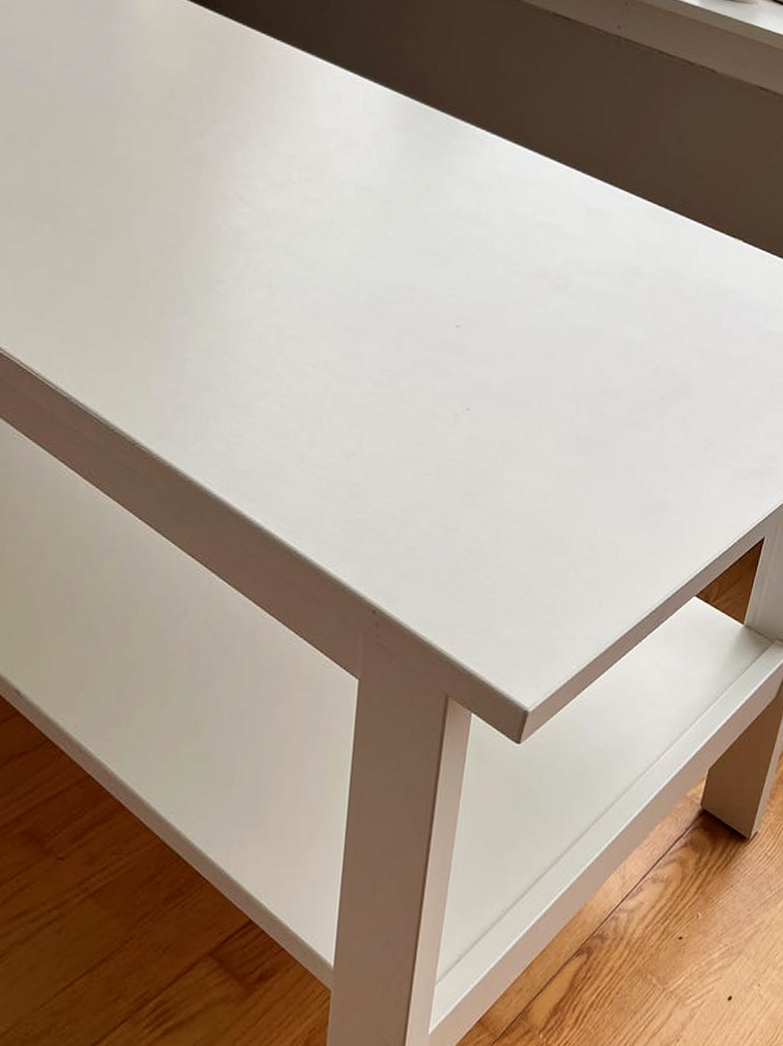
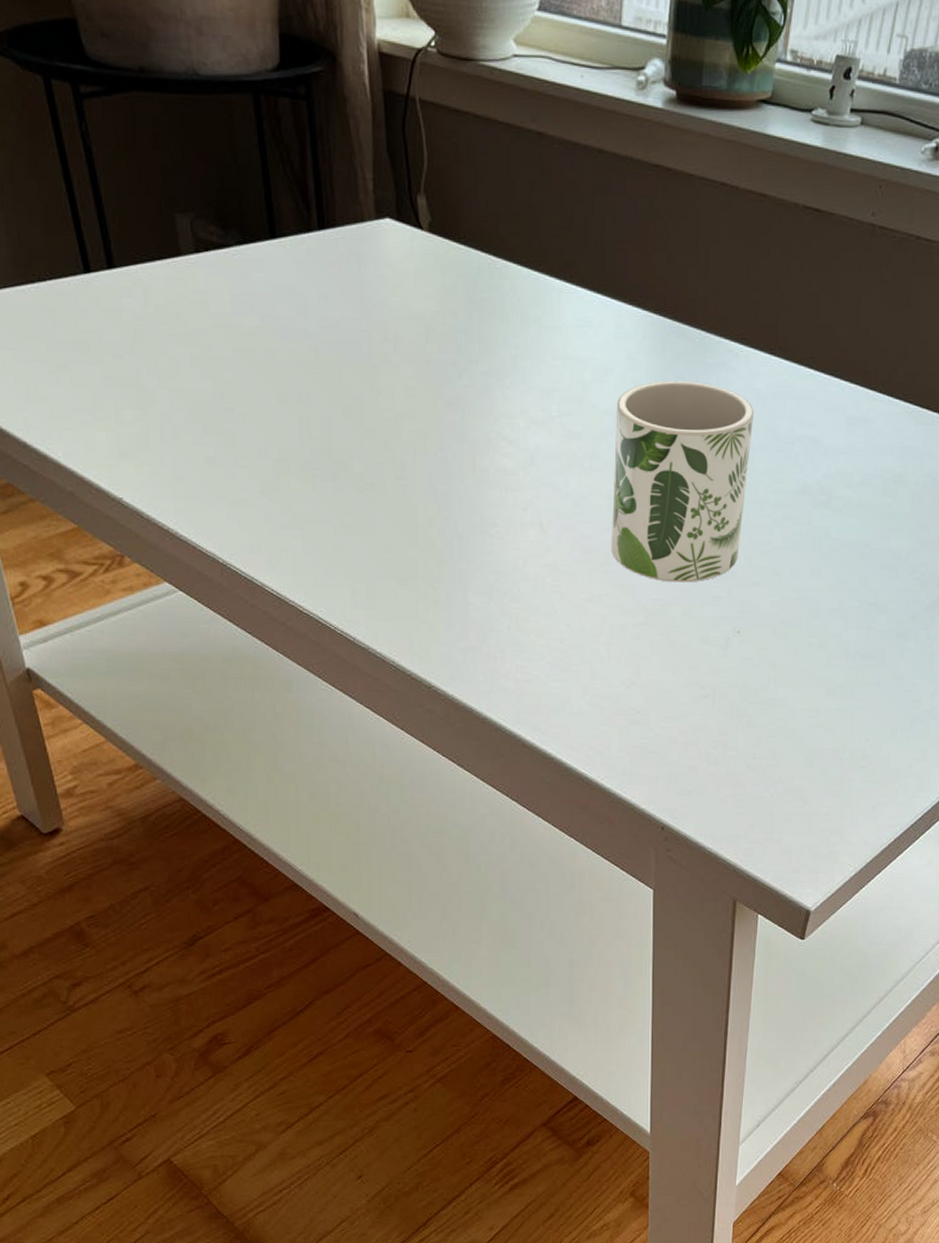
mug: none [341,157,496,356] -> present [611,380,754,583]

